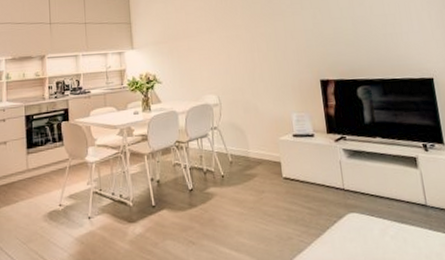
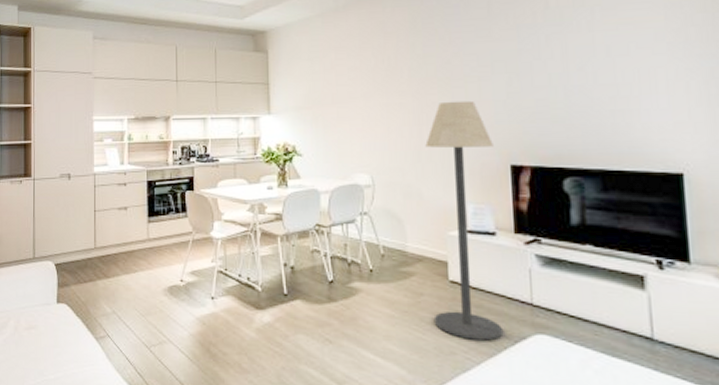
floor lamp: none [257,31,325,225] -> present [425,100,502,341]

